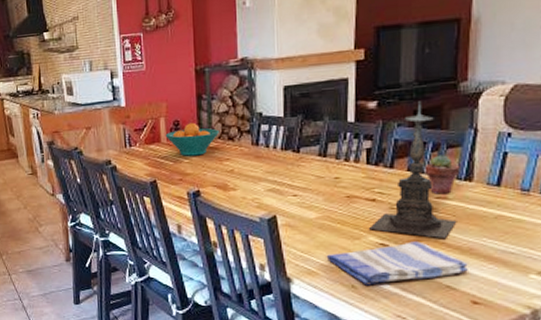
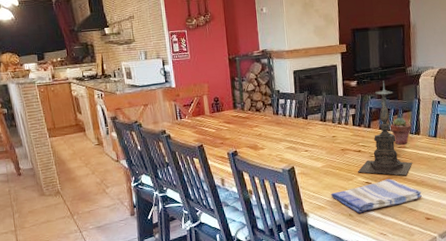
fruit bowl: present [165,122,220,156] -> none [208,99,250,125]

